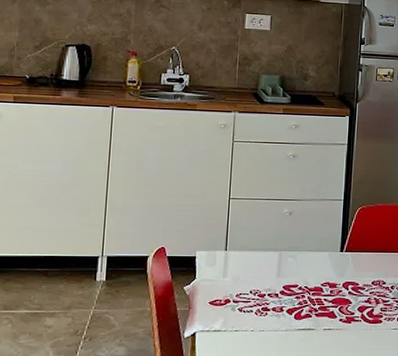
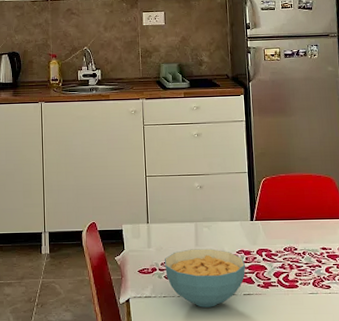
cereal bowl: none [240,280,330,343] -> present [165,249,246,308]

